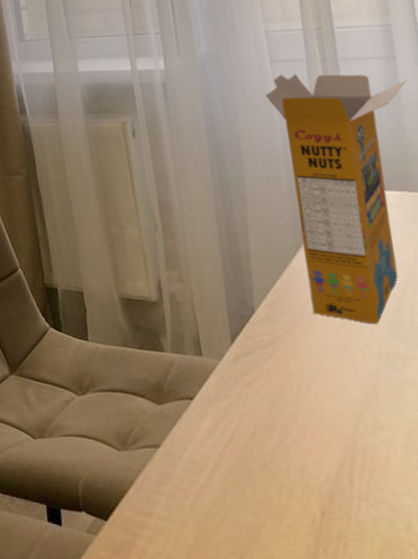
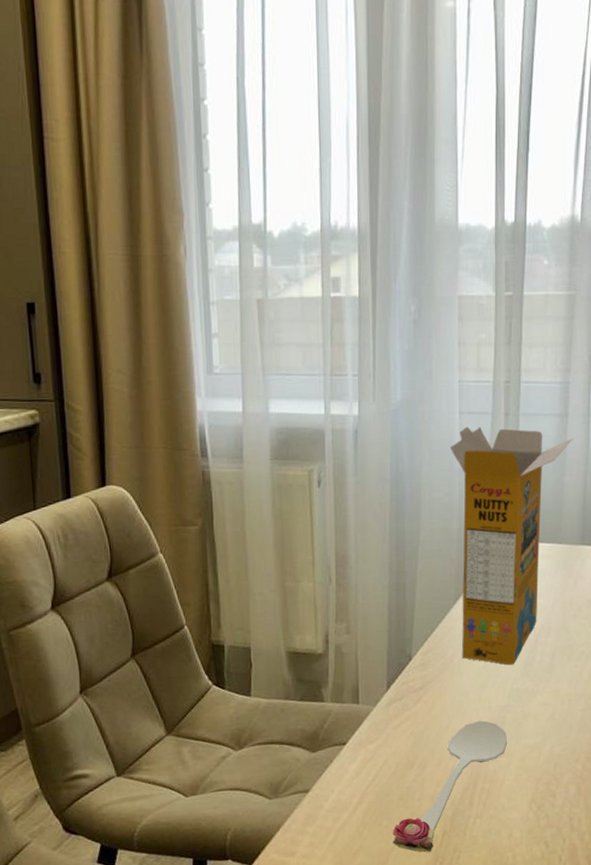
spoon: none [260,386,386,535] -> present [392,720,507,853]

